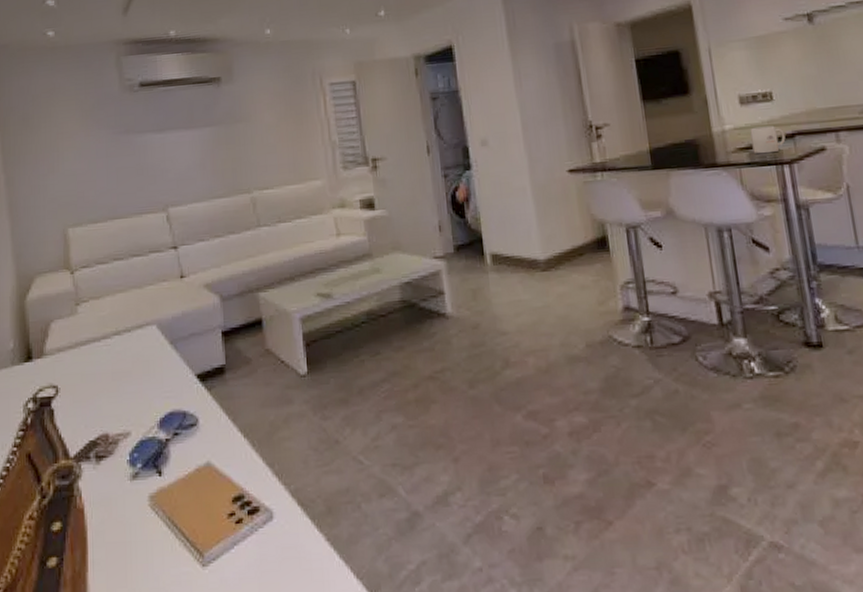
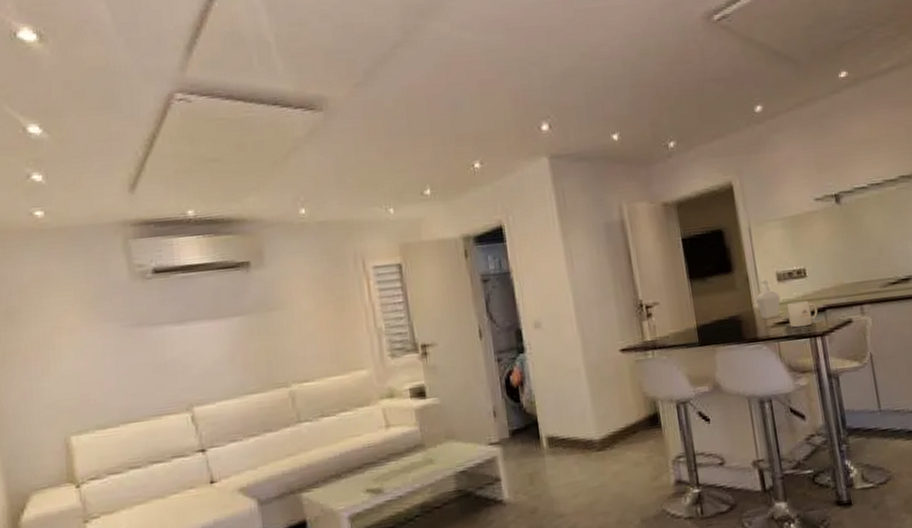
soap bottle: none [715,103,743,145] -> present [755,280,781,320]

